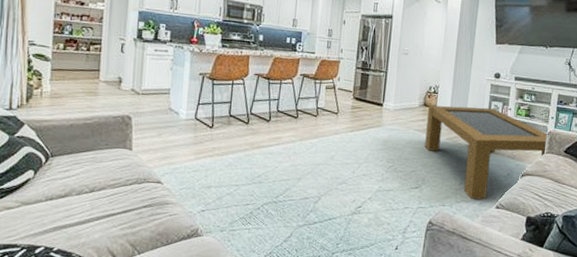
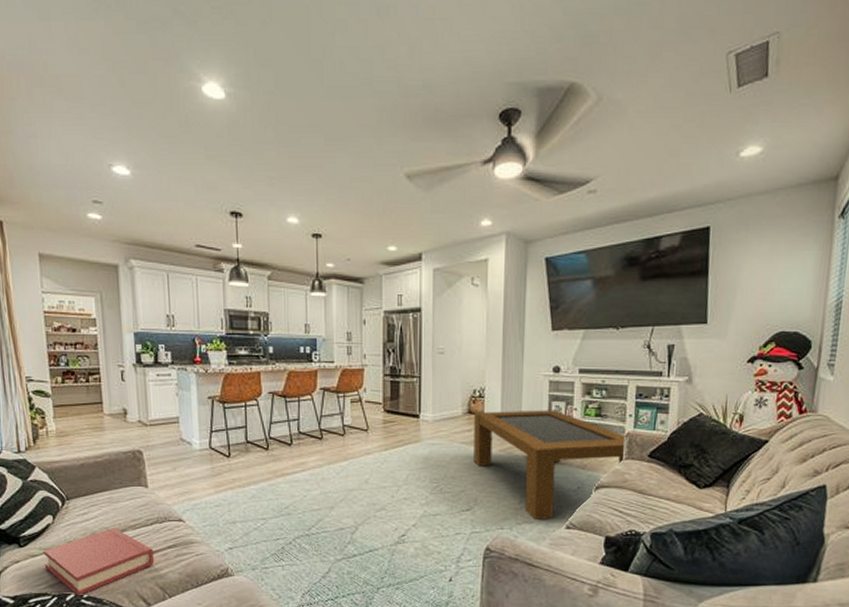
hardback book: none [19,185,130,249] -> present [44,527,155,596]

